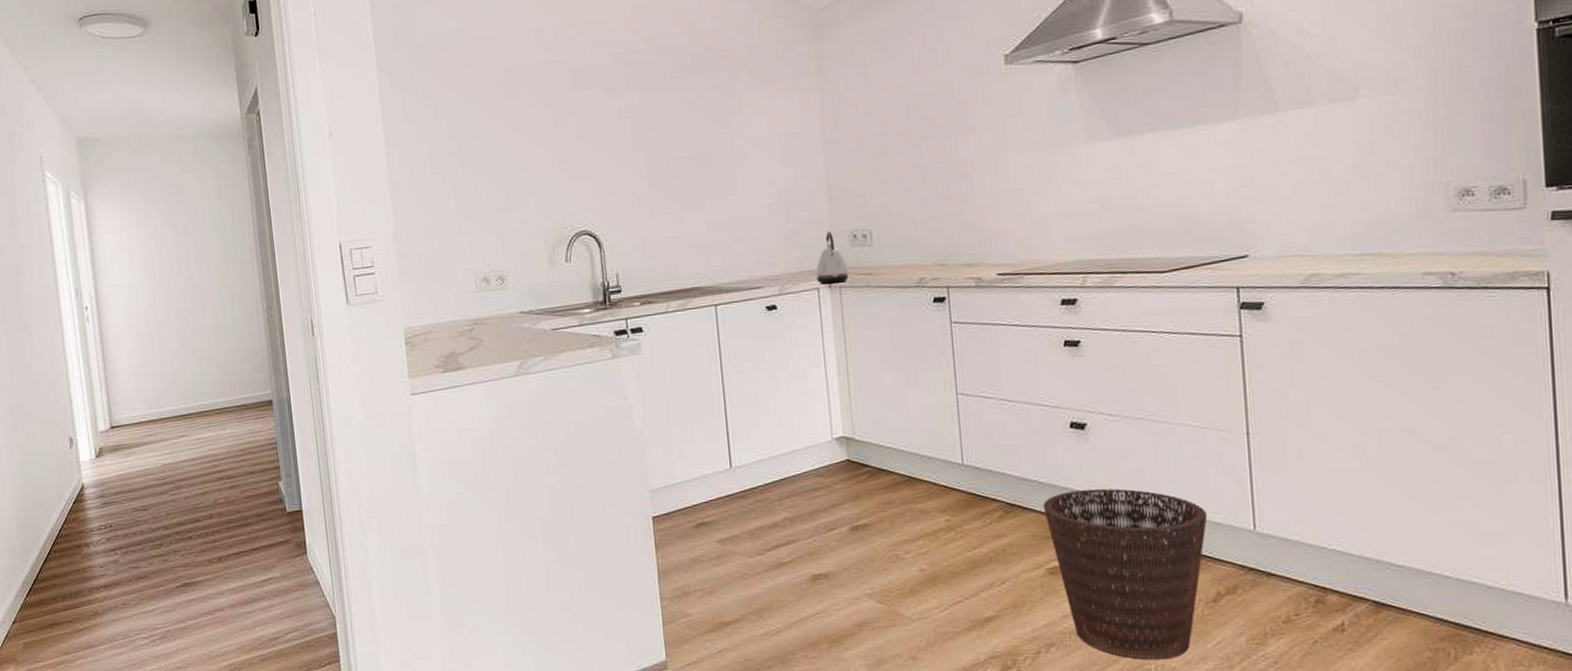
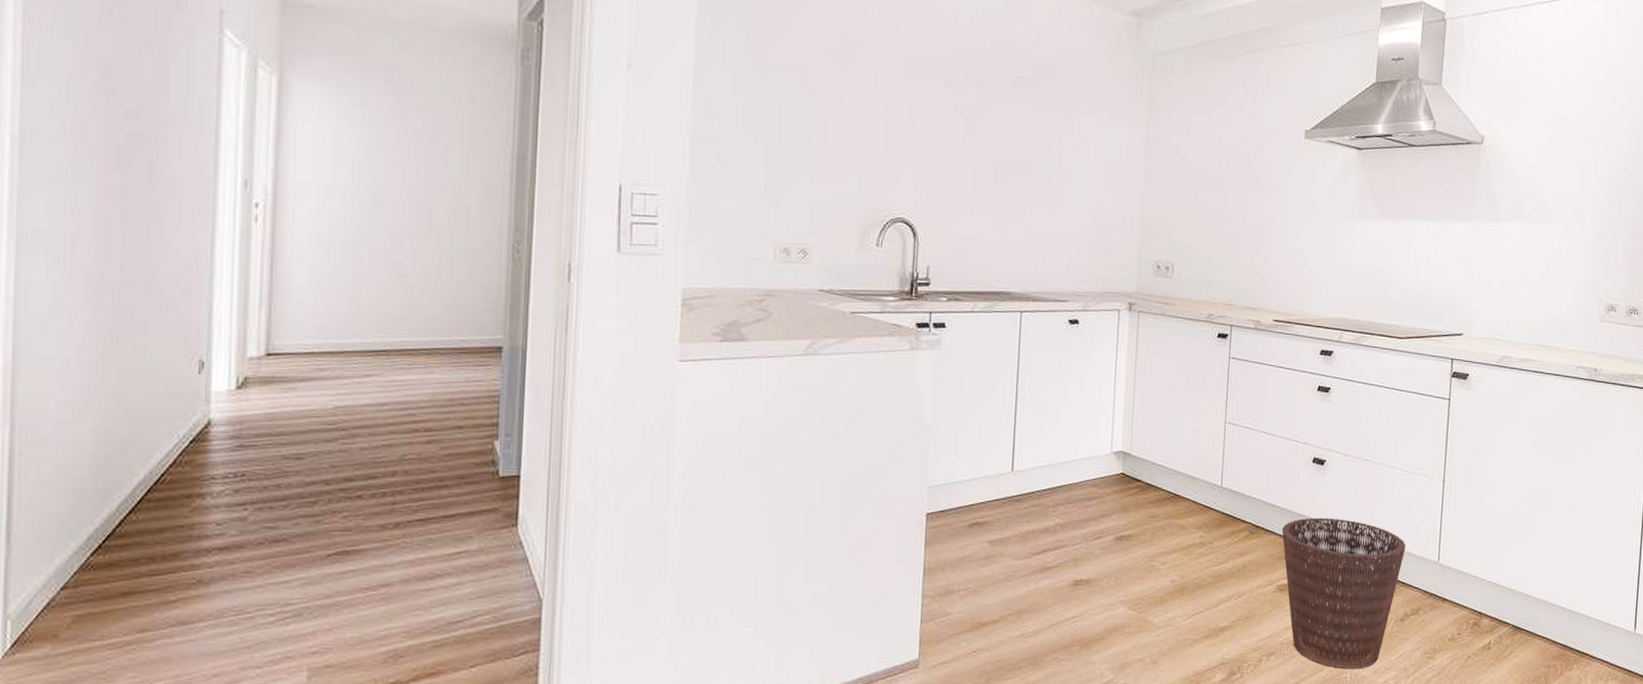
kettle: present [814,231,849,285] -> none [1118,258,1149,308]

